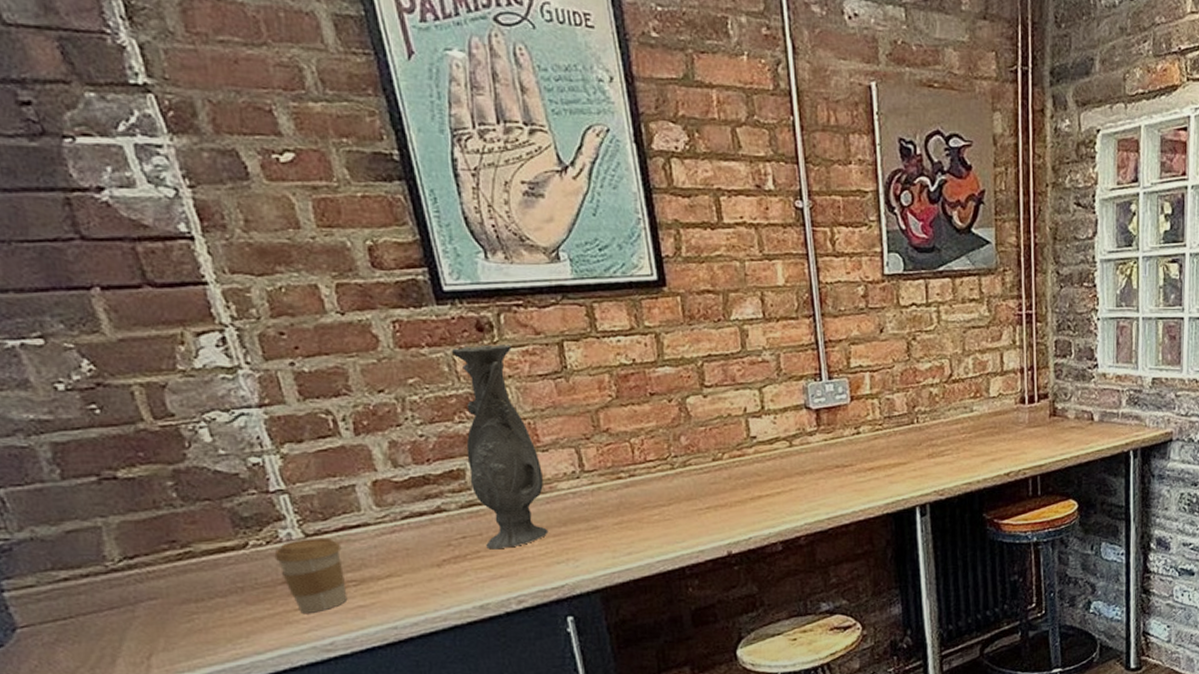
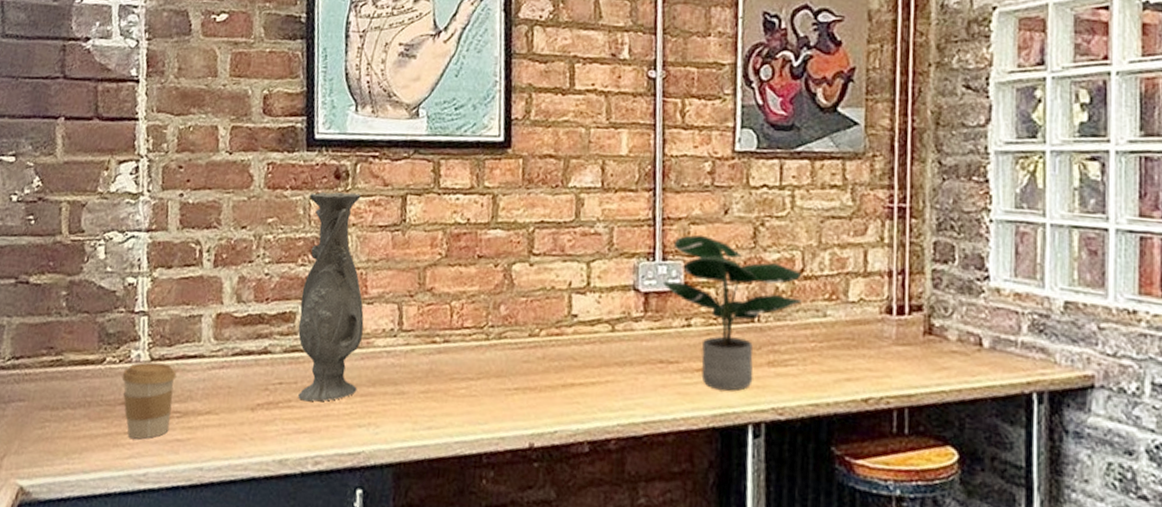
potted plant: none [831,353,952,482] -> present [662,234,802,391]

